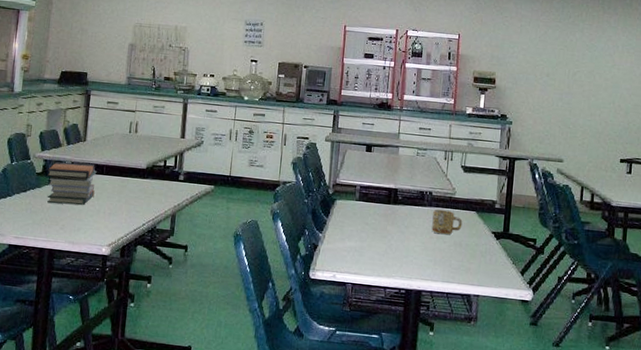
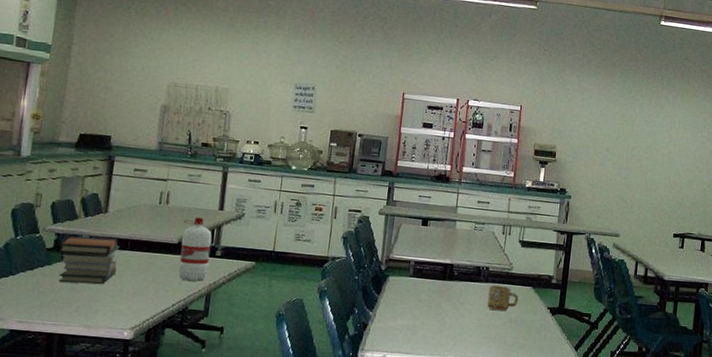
water bottle: none [147,144,176,203] -> present [178,217,212,281]

